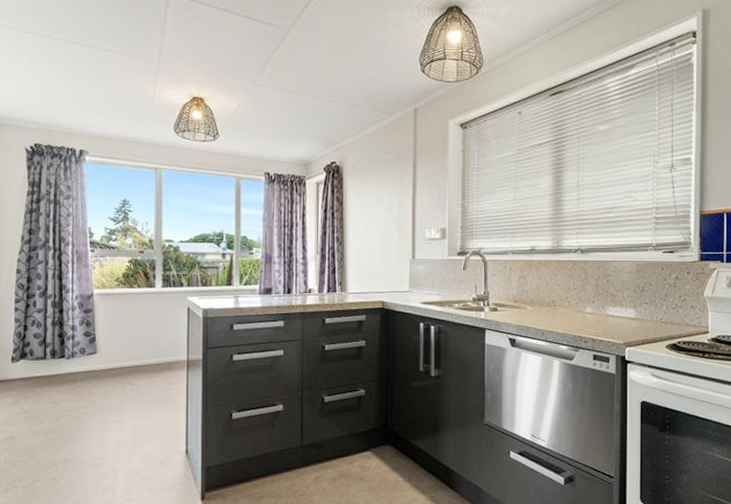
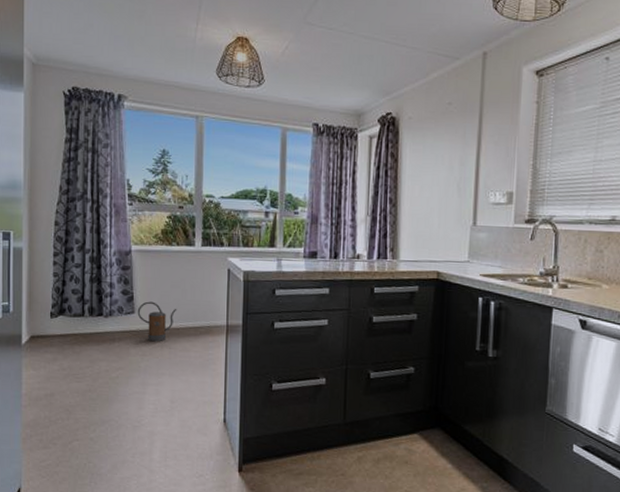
watering can: none [99,341,139,380] -> present [137,301,177,342]

